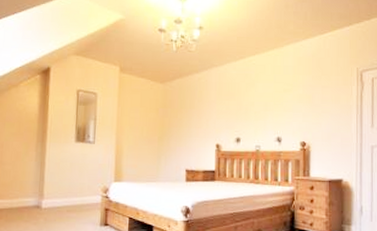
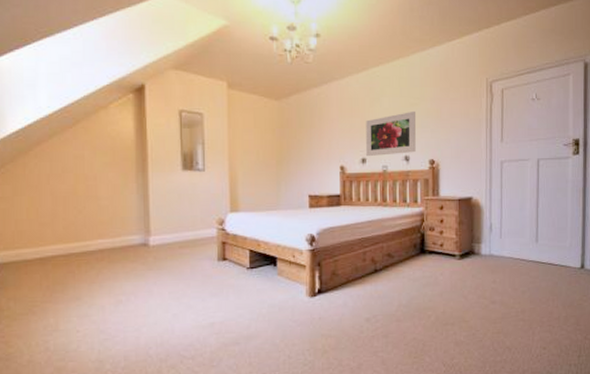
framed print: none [241,96,288,137] -> present [366,110,416,157]

